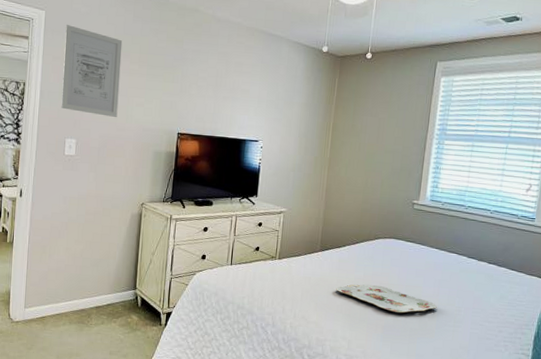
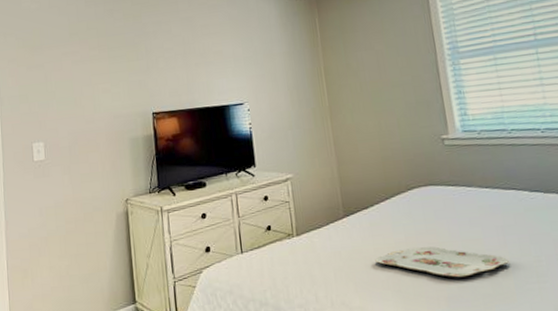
wall art: present [61,25,123,117] -> none [17,24,84,113]

